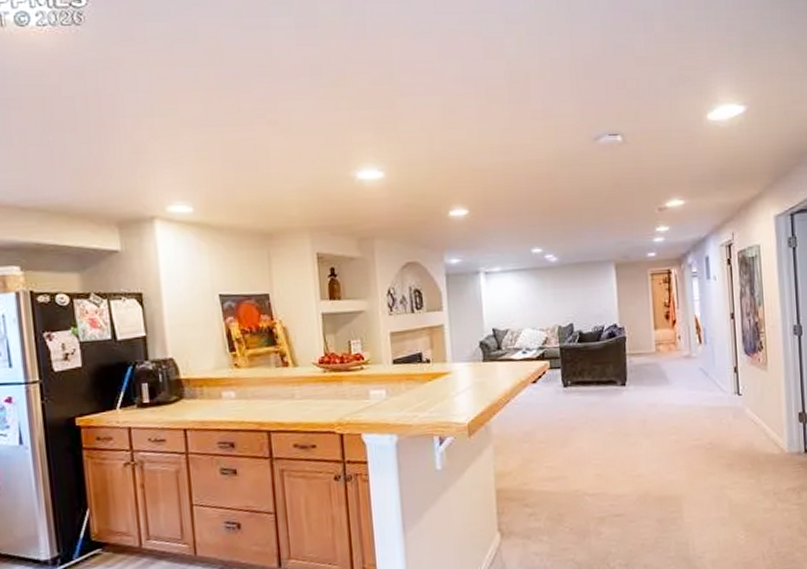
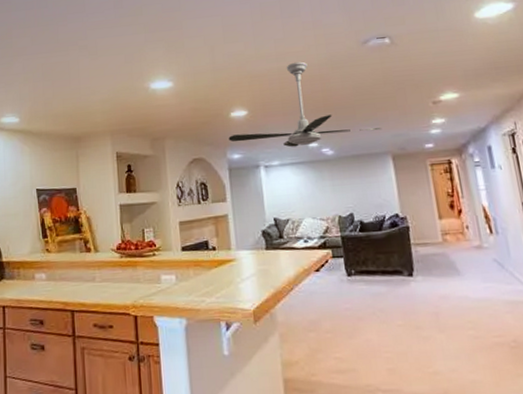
ceiling fan: none [446,156,607,253] -> present [228,61,382,147]

